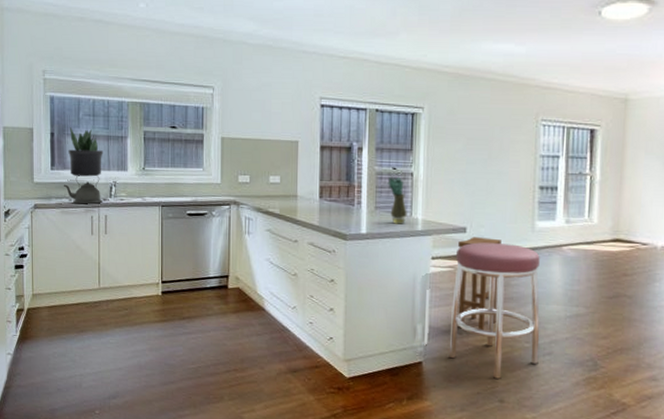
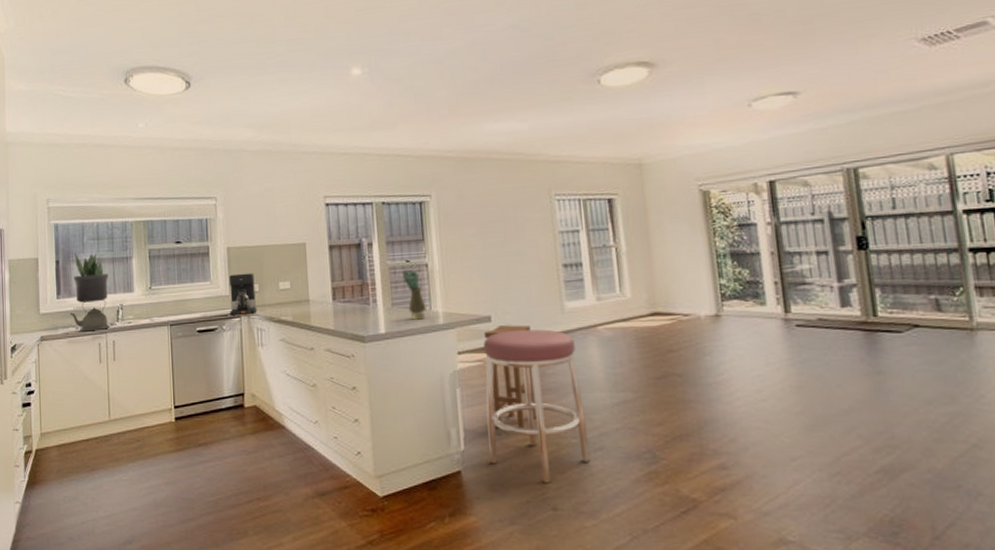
coffee maker: none [219,163,247,204] -> present [229,273,258,316]

